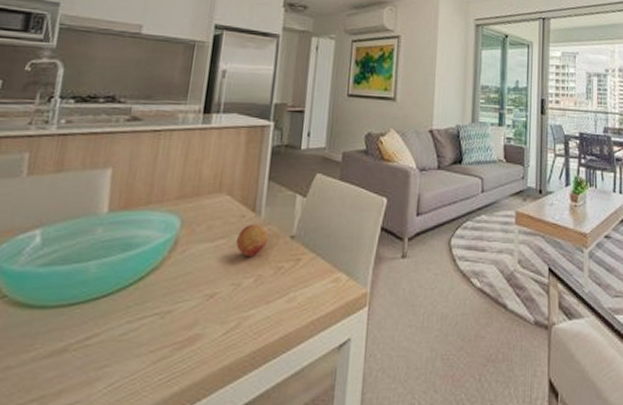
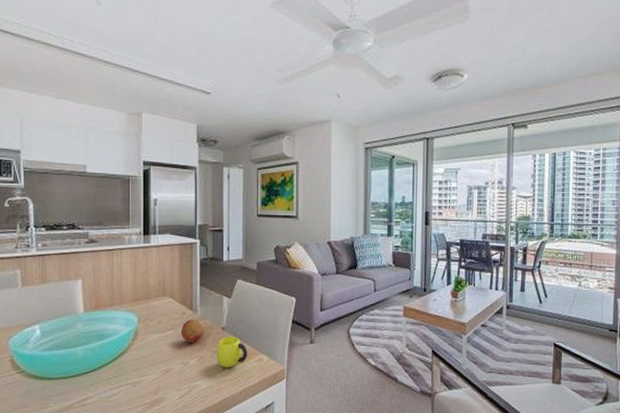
cup: none [280,247,322,291] -> present [216,336,248,368]

